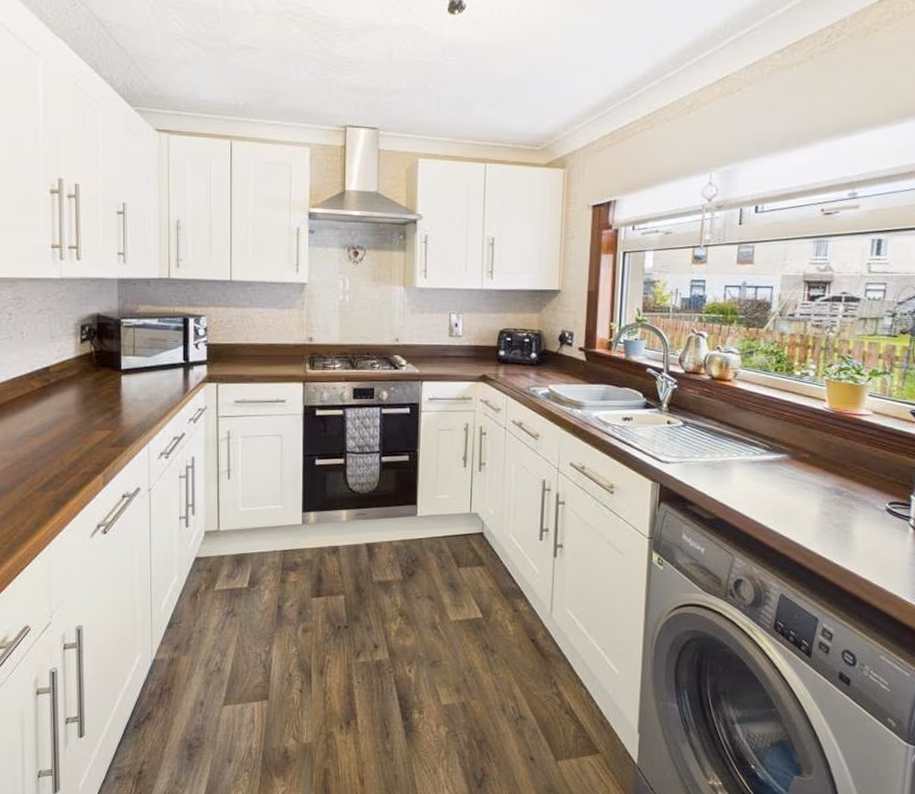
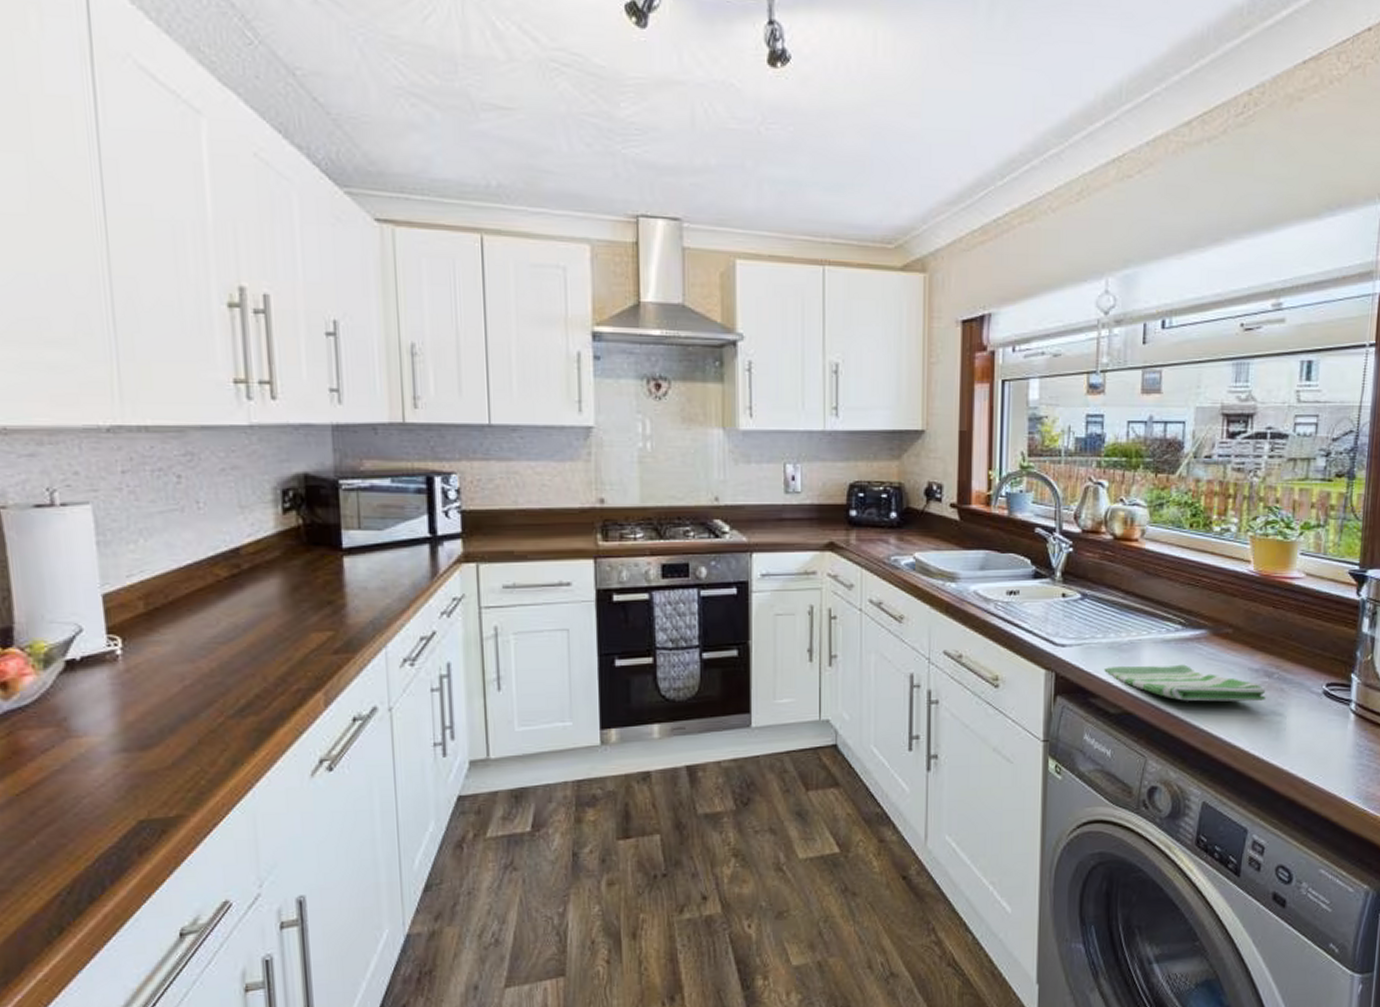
dish towel: none [700,480,837,514] -> present [1104,664,1266,702]

